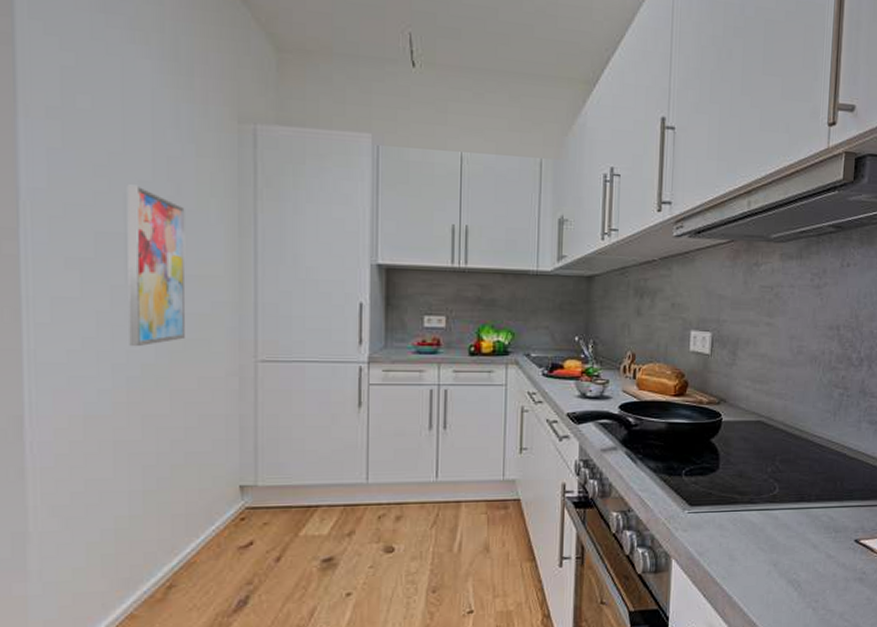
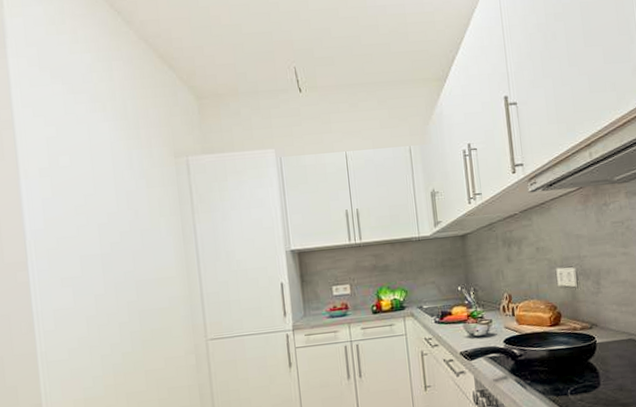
wall art: present [127,184,186,347] -> none [99,216,152,341]

